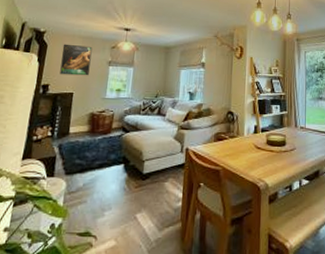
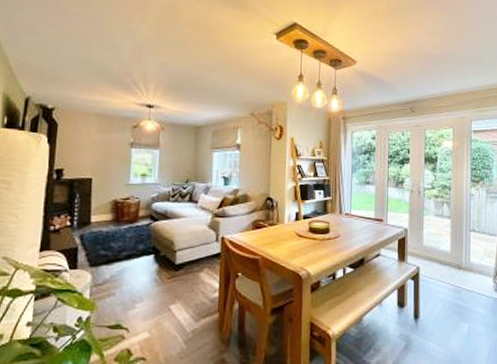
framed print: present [59,44,92,76] -> none [75,122,111,159]

